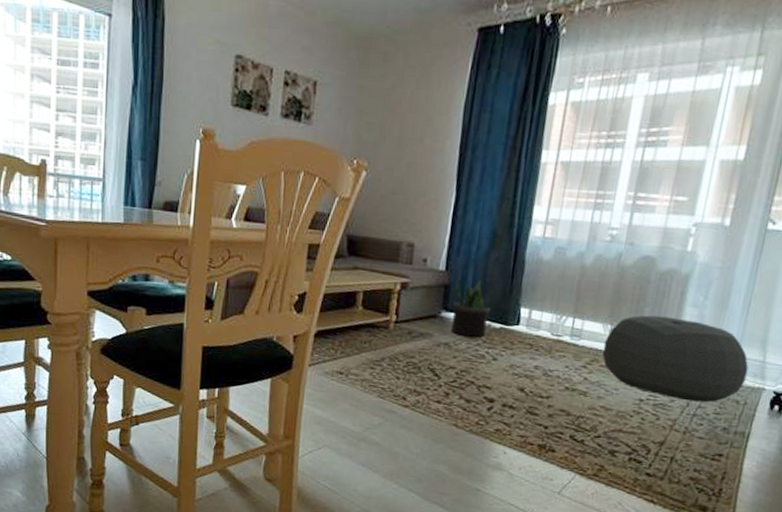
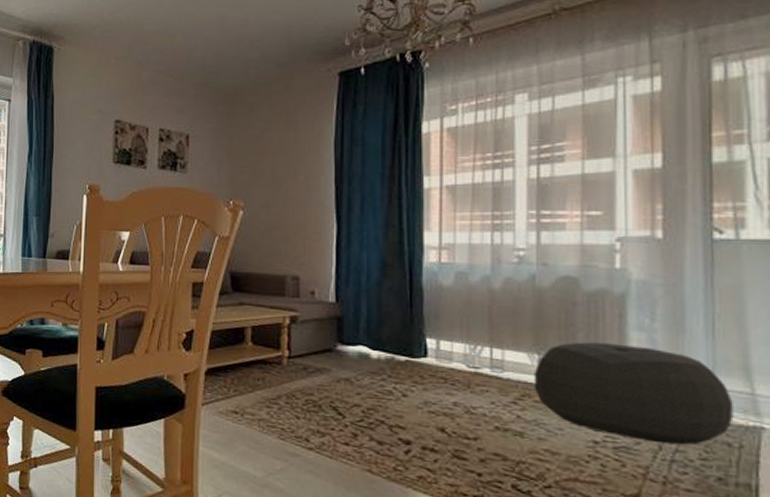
planter: present [451,277,491,339] -> none [348,309,392,373]

